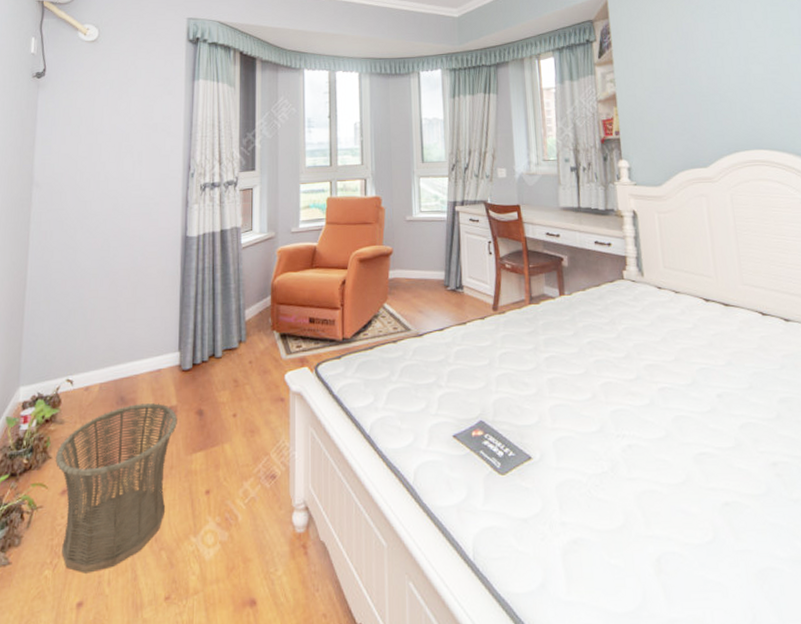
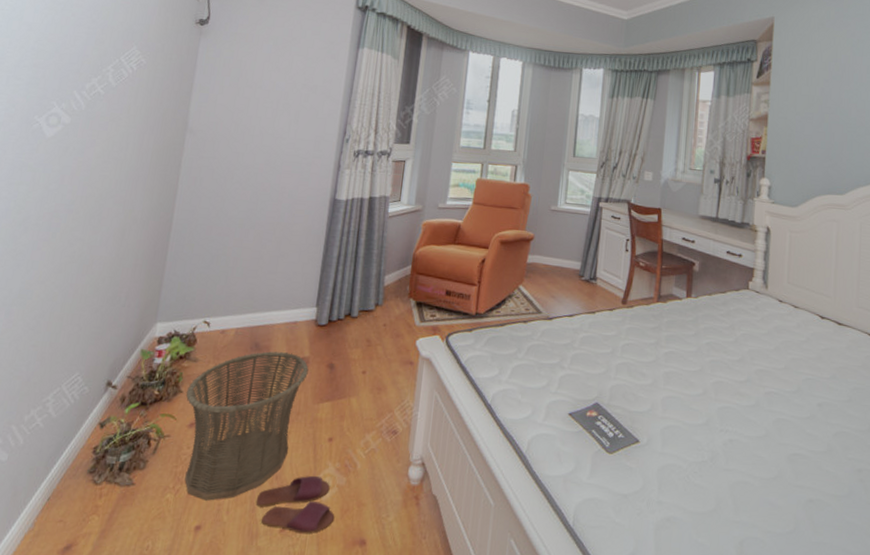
slippers: none [138,533,221,598] -> present [256,475,335,533]

